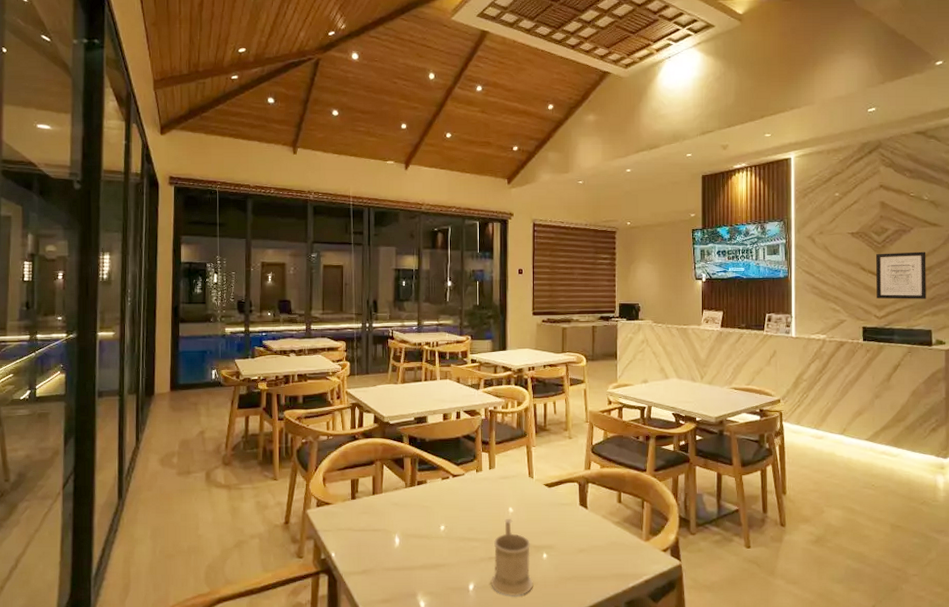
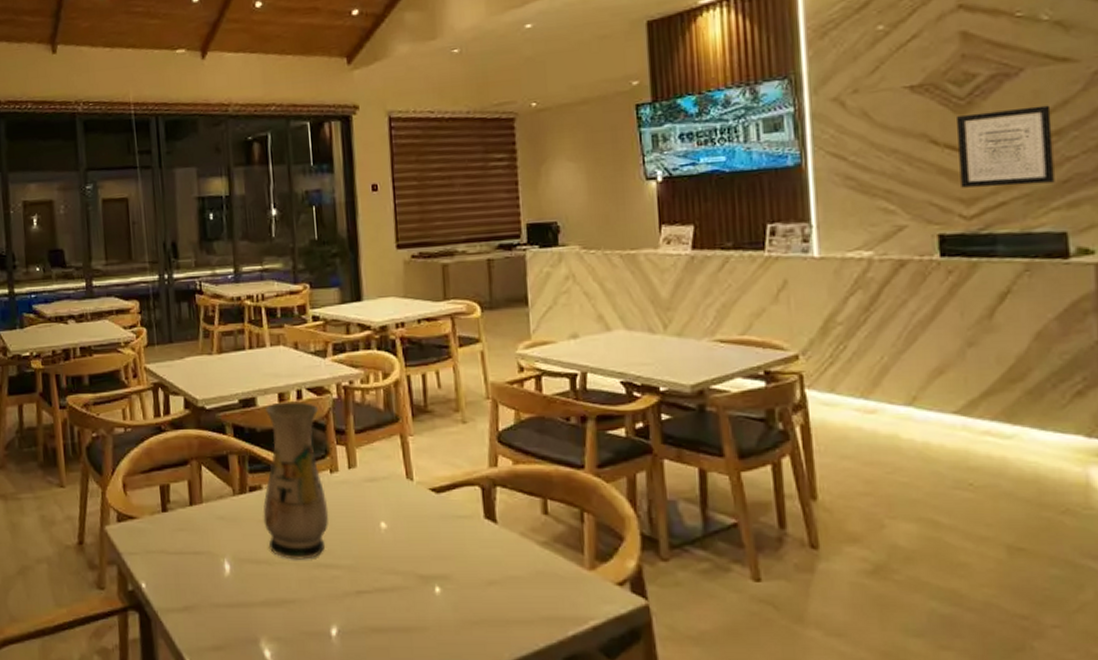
vase: none [426,420,473,535] -> present [263,401,329,560]
mug: present [491,518,533,597] -> none [361,537,423,646]

